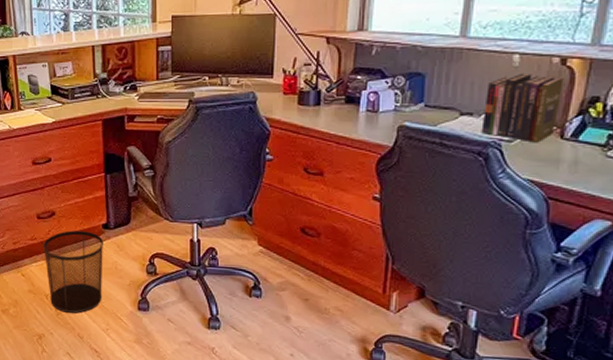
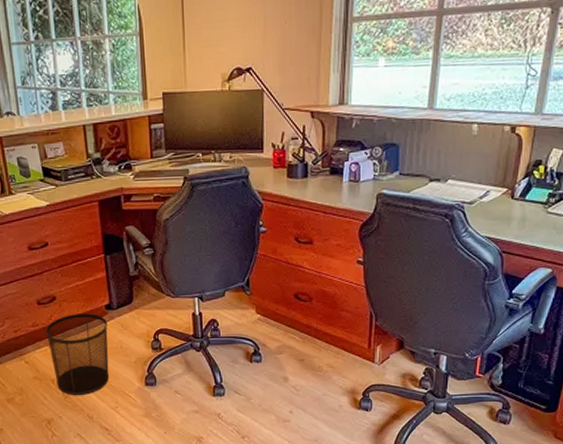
books: present [481,73,564,143] -> none [447,141,514,204]

